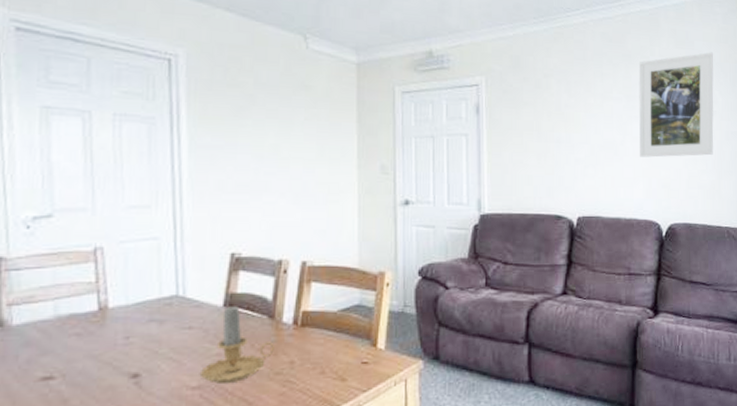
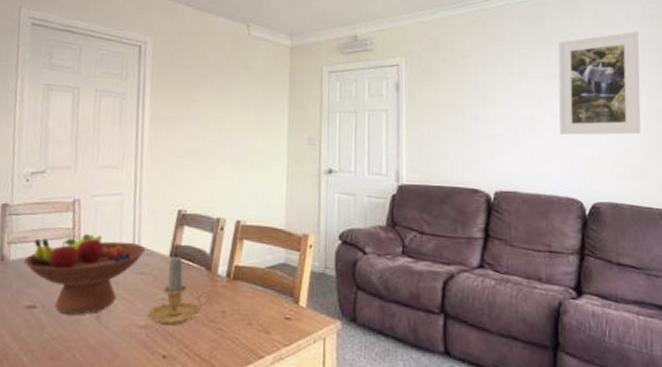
fruit bowl: none [33,286,193,383] -> present [24,233,146,315]

